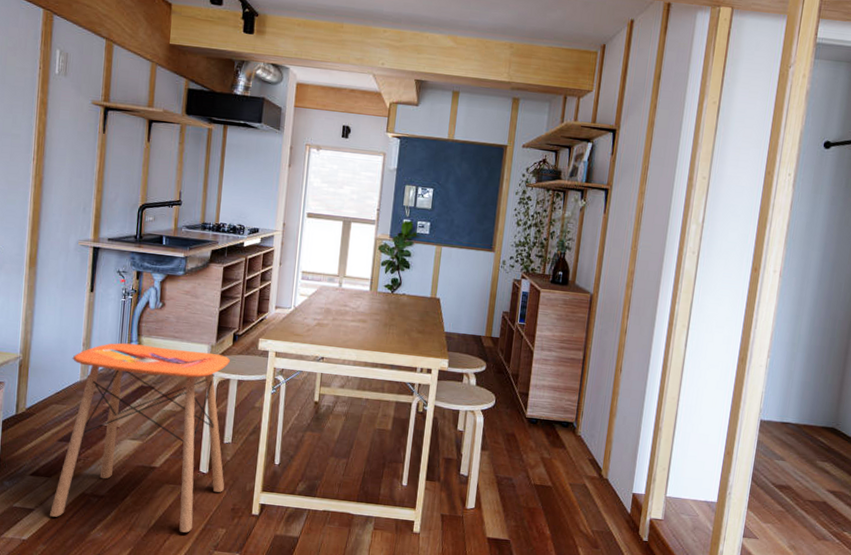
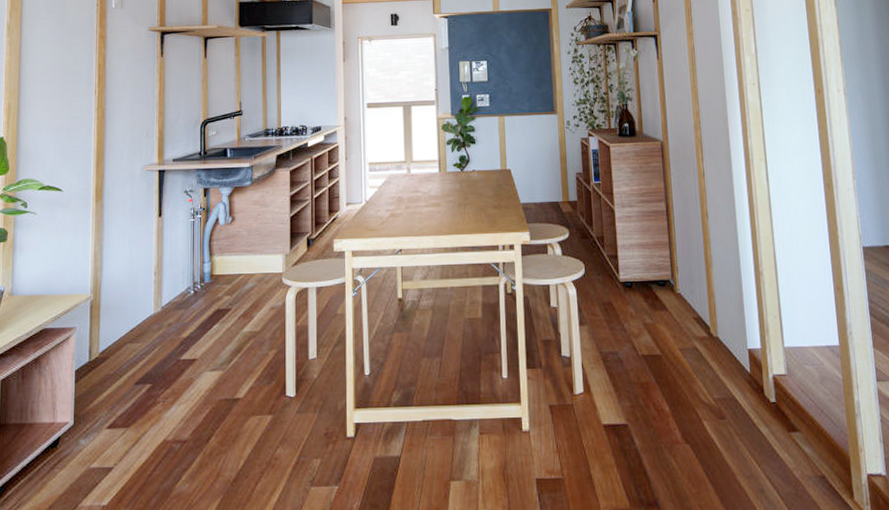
side table: present [49,342,230,533] -> none [129,262,314,473]

